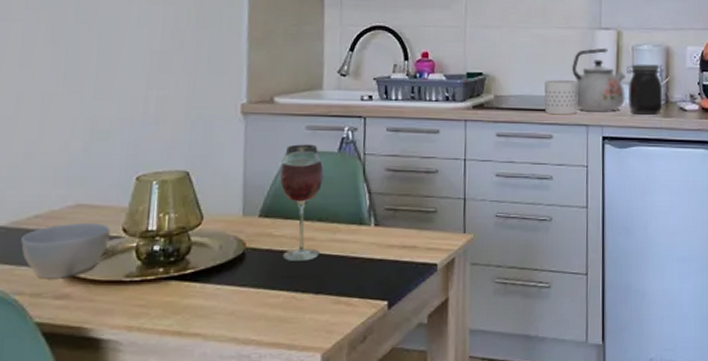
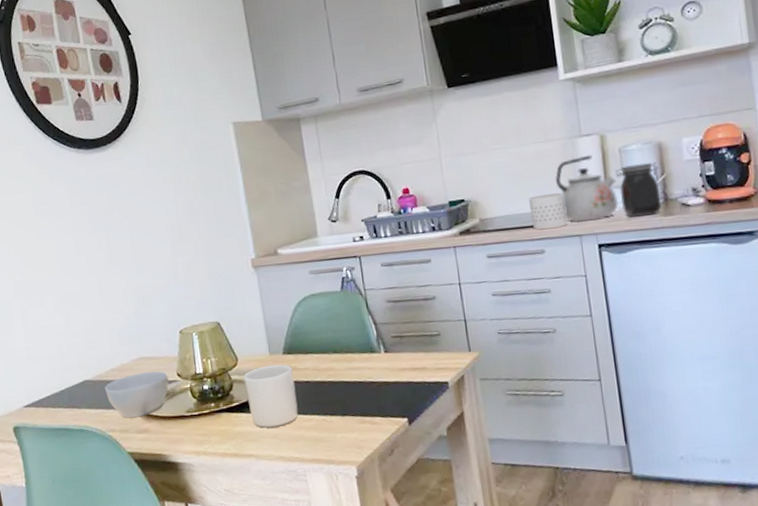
mug: none [205,228,268,302] -> present [243,364,298,428]
wineglass: present [279,144,324,261] -> none [293,286,340,390]

